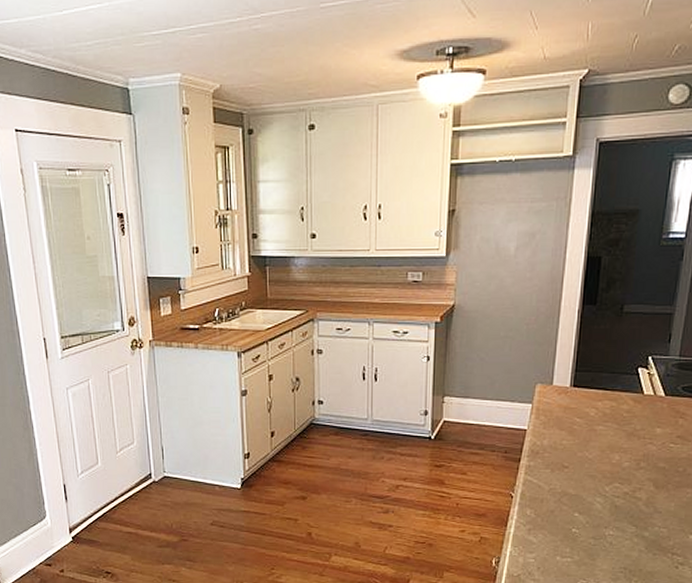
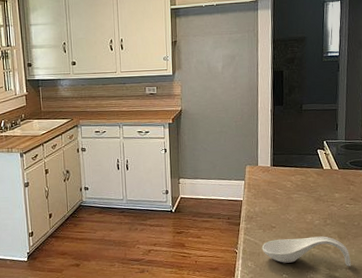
spoon rest: none [547,482,668,525] -> present [262,236,351,266]

